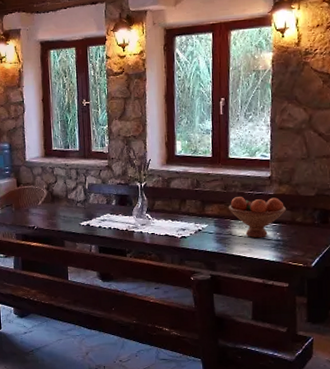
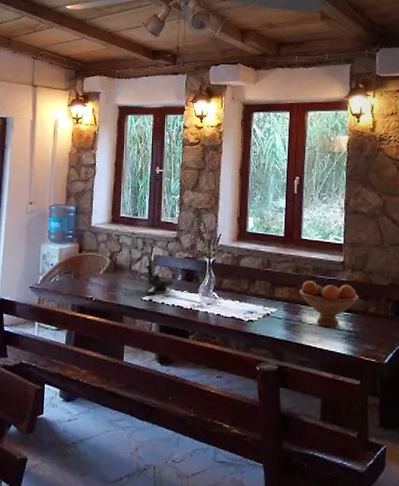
teapot: none [79,192,109,219] -> present [144,264,174,294]

